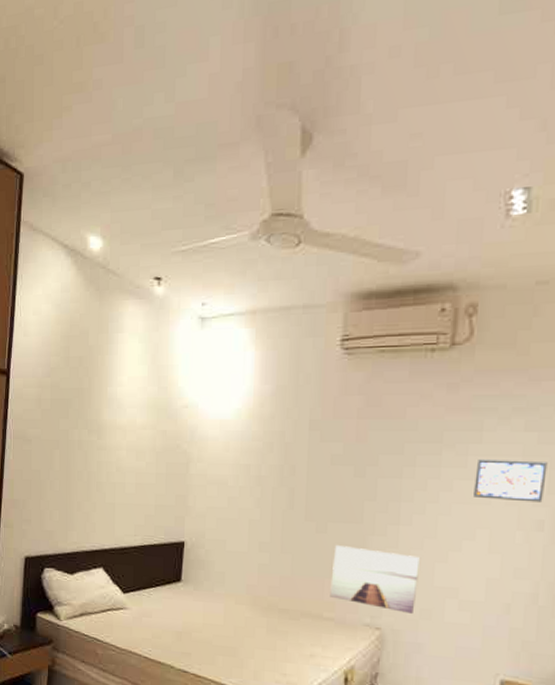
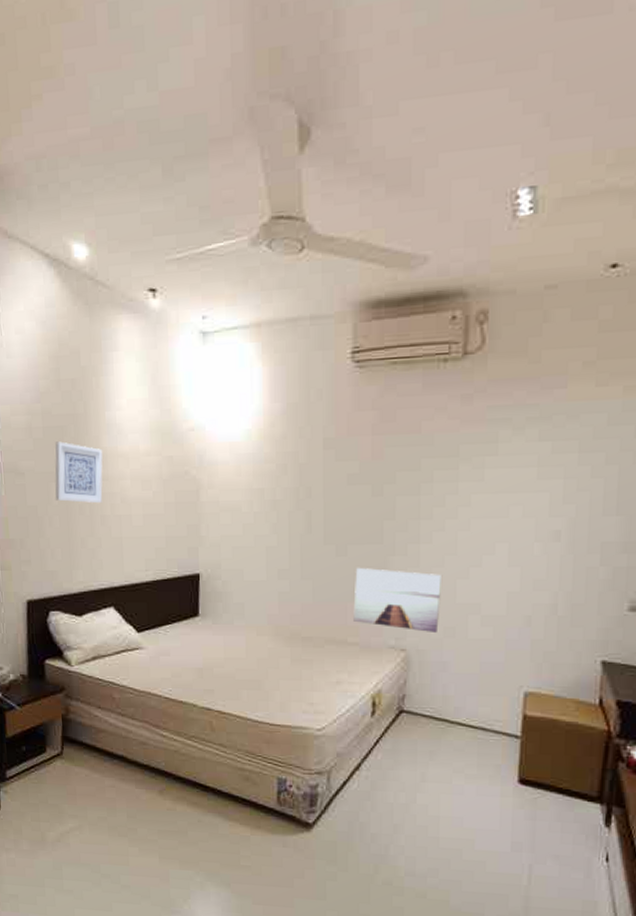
wall art: none [57,413,103,471] -> present [55,441,103,504]
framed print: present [474,459,548,503] -> none [492,470,562,513]

